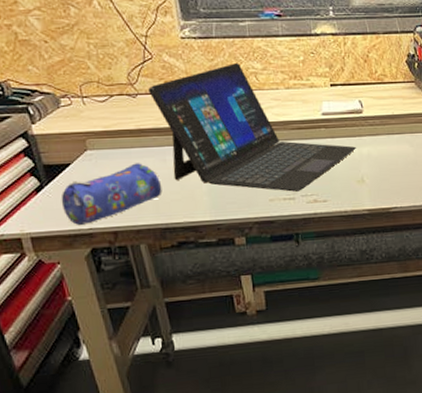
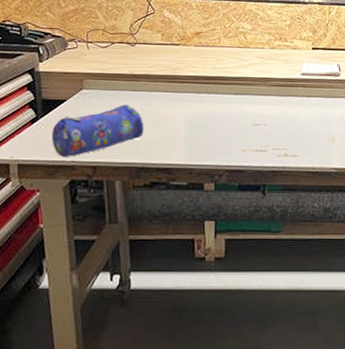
laptop: present [148,62,357,192] -> none [146,22,331,144]

